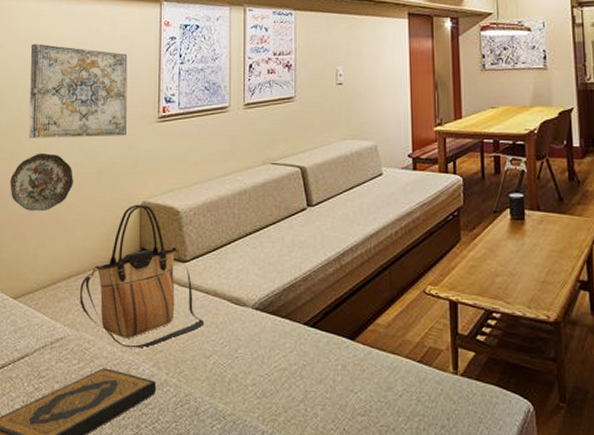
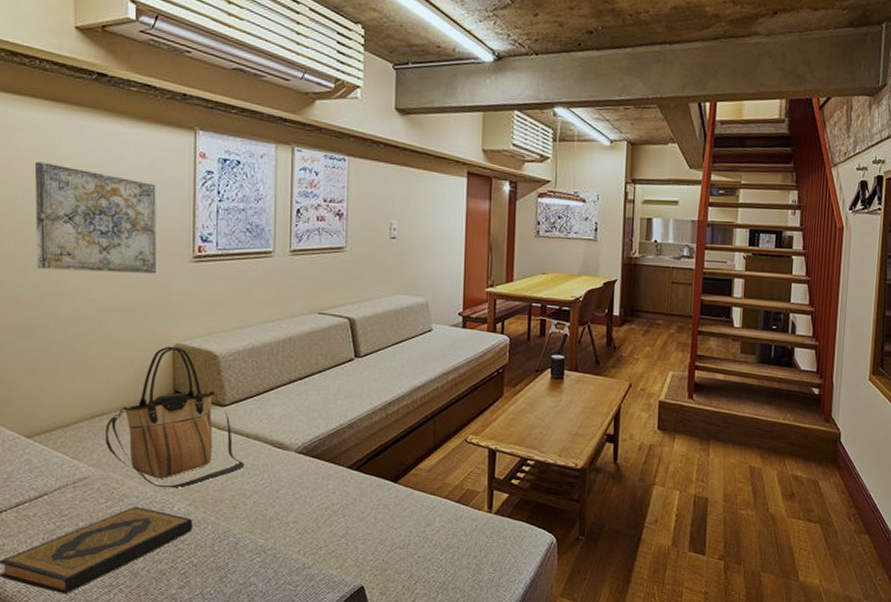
decorative plate: present [10,152,73,211] -> none [16,285,94,348]

